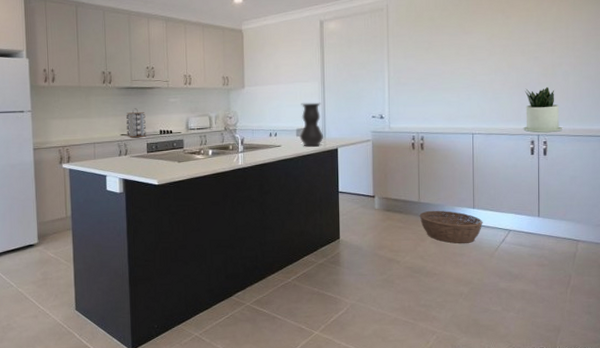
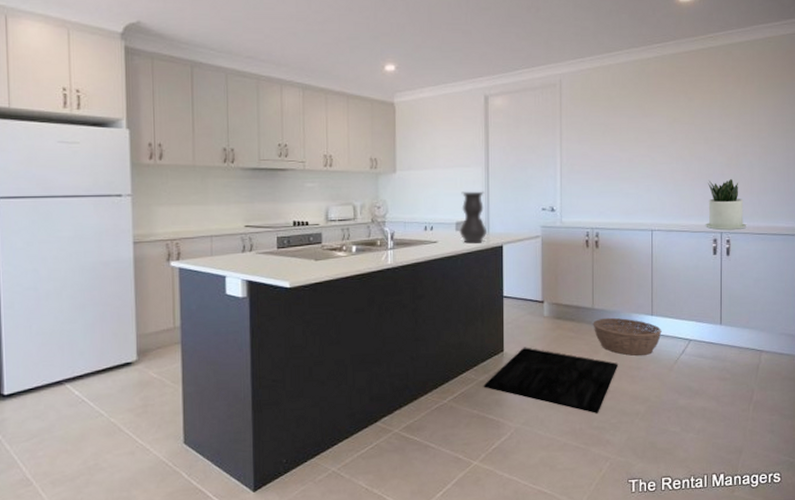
spice rack: present [125,108,146,138] -> none [251,194,276,231]
floor mat: none [322,235,443,293] -> present [483,347,619,413]

